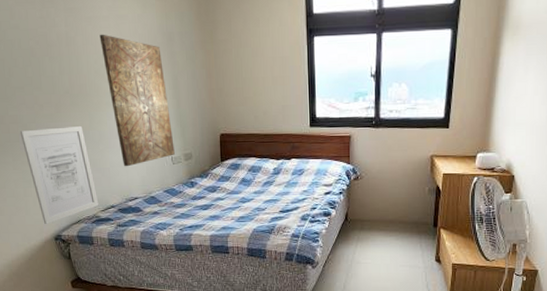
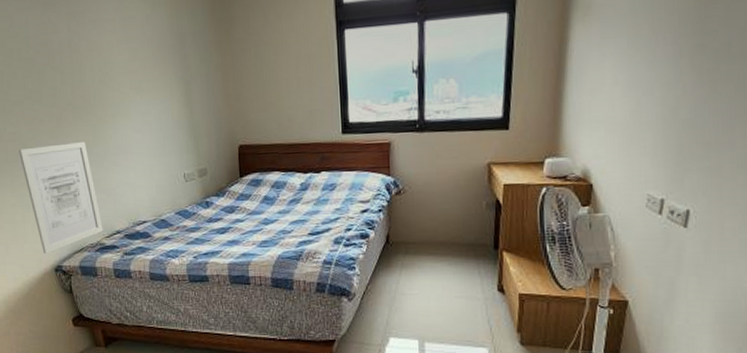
wall art: present [99,34,175,167] -> none [104,38,187,187]

